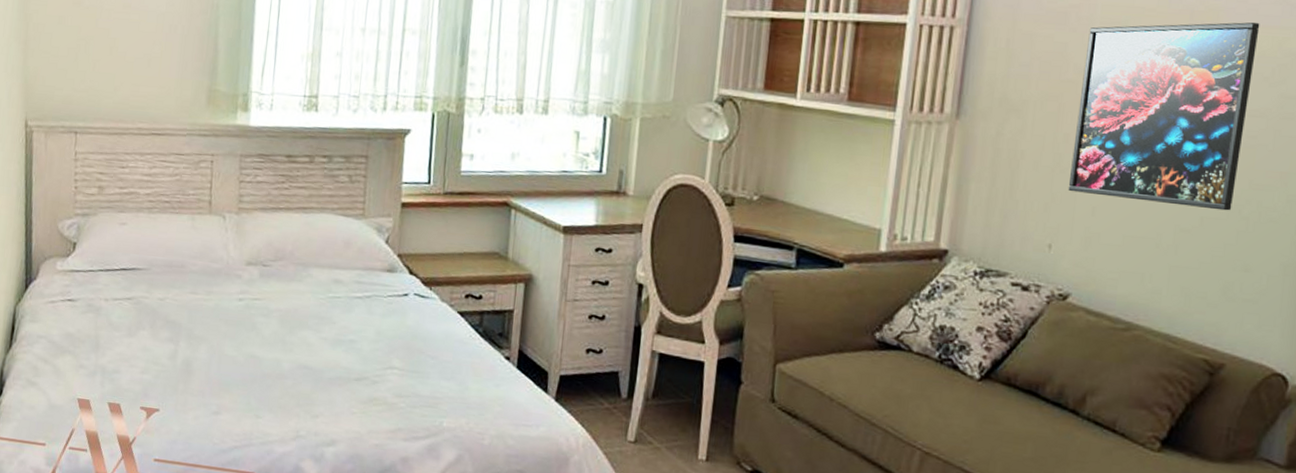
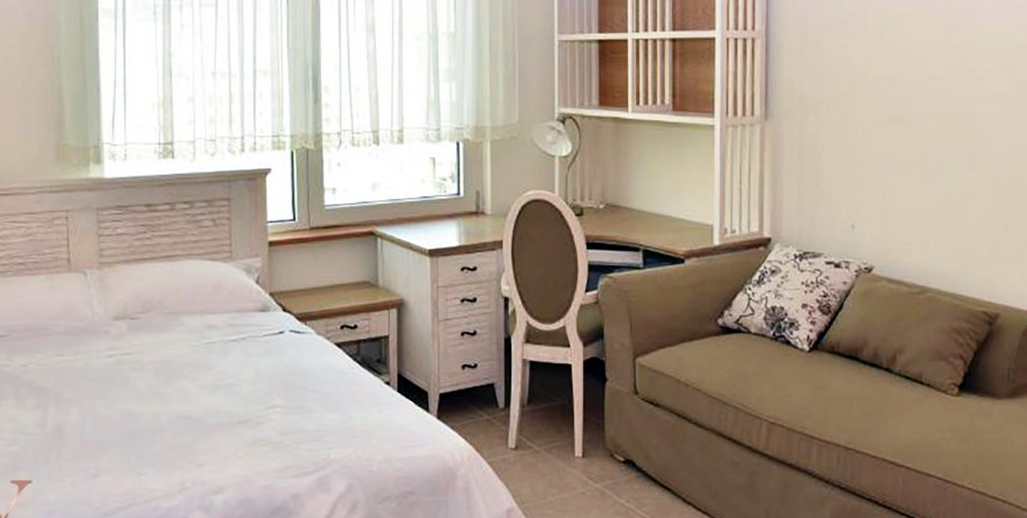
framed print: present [1068,22,1260,211] -> none [862,21,994,182]

